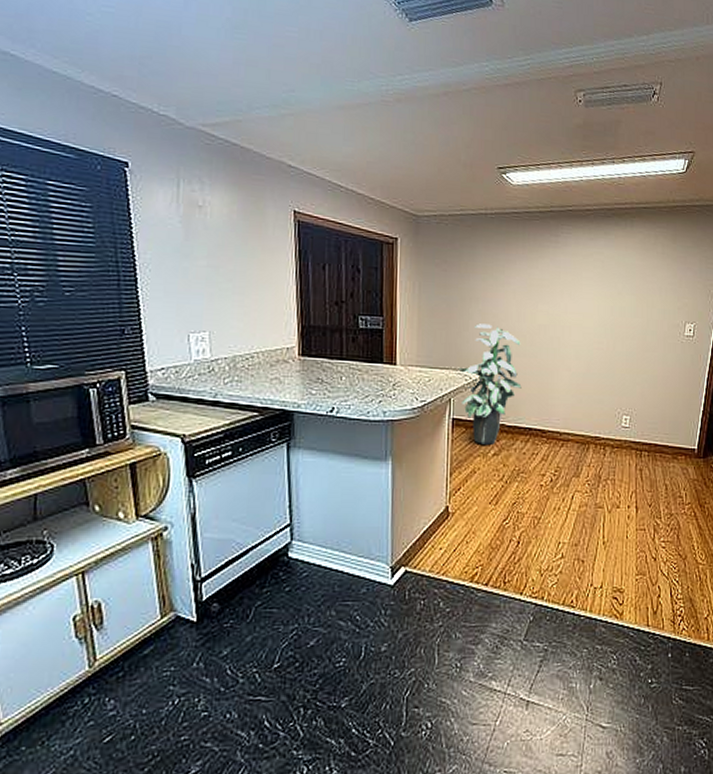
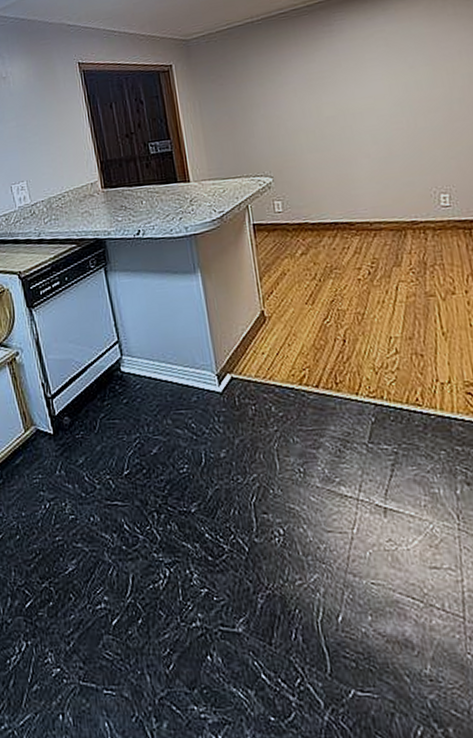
indoor plant: present [458,324,522,445] -> none [250,126,320,246]

